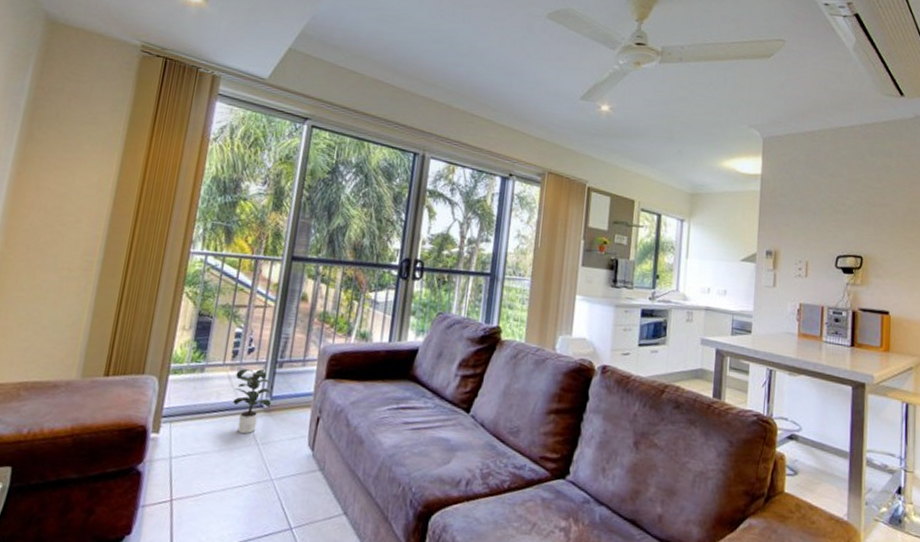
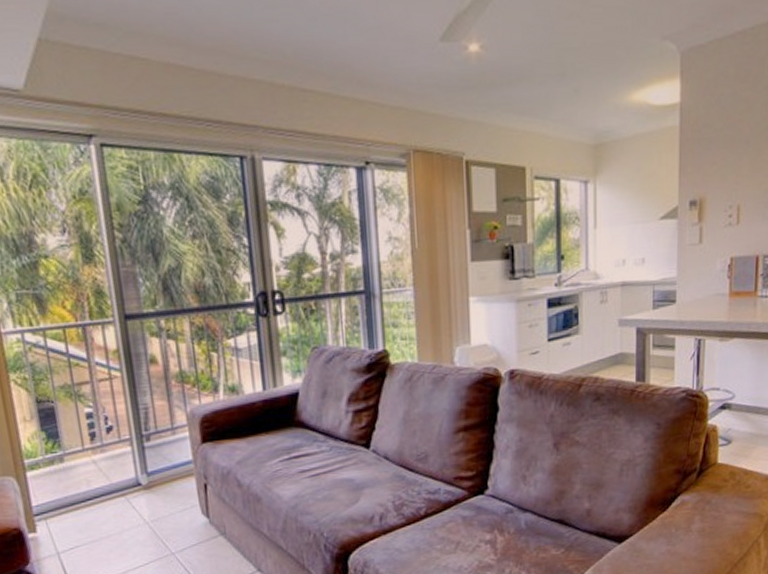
potted plant: present [233,369,273,435] -> none [100,447,150,516]

